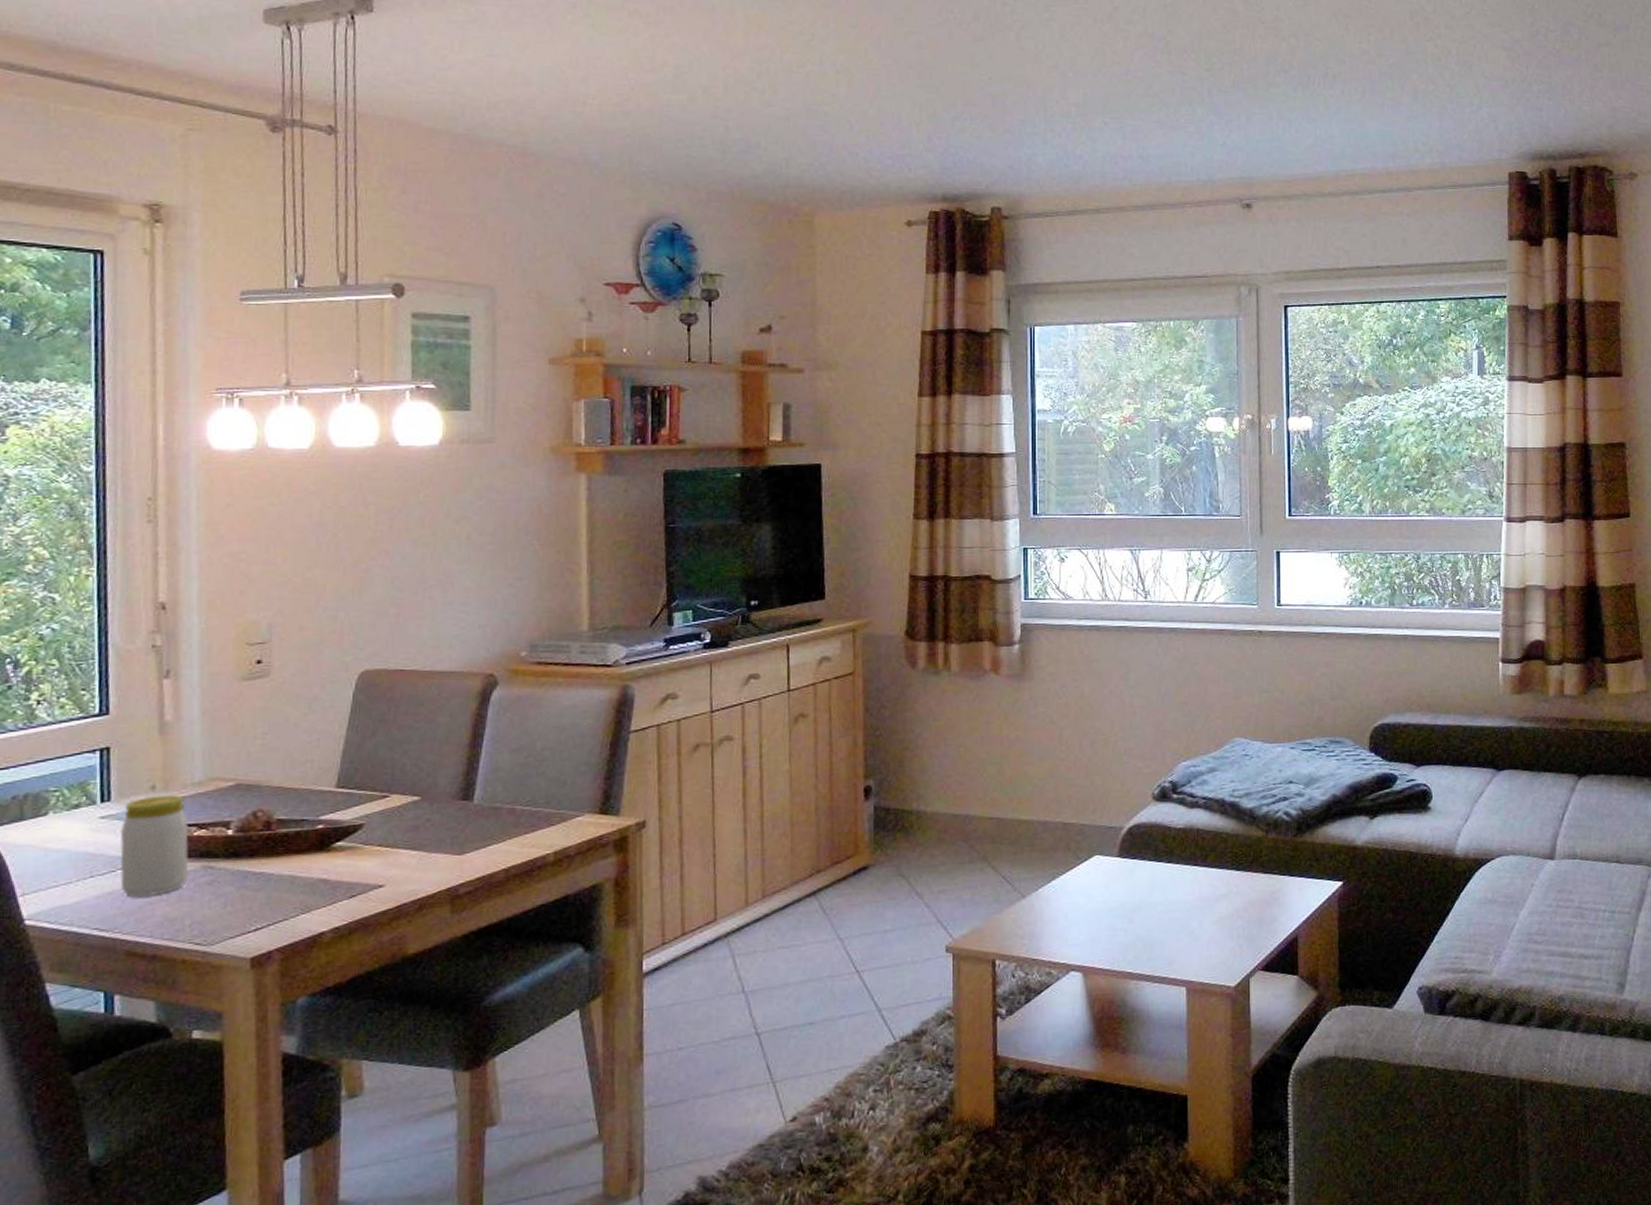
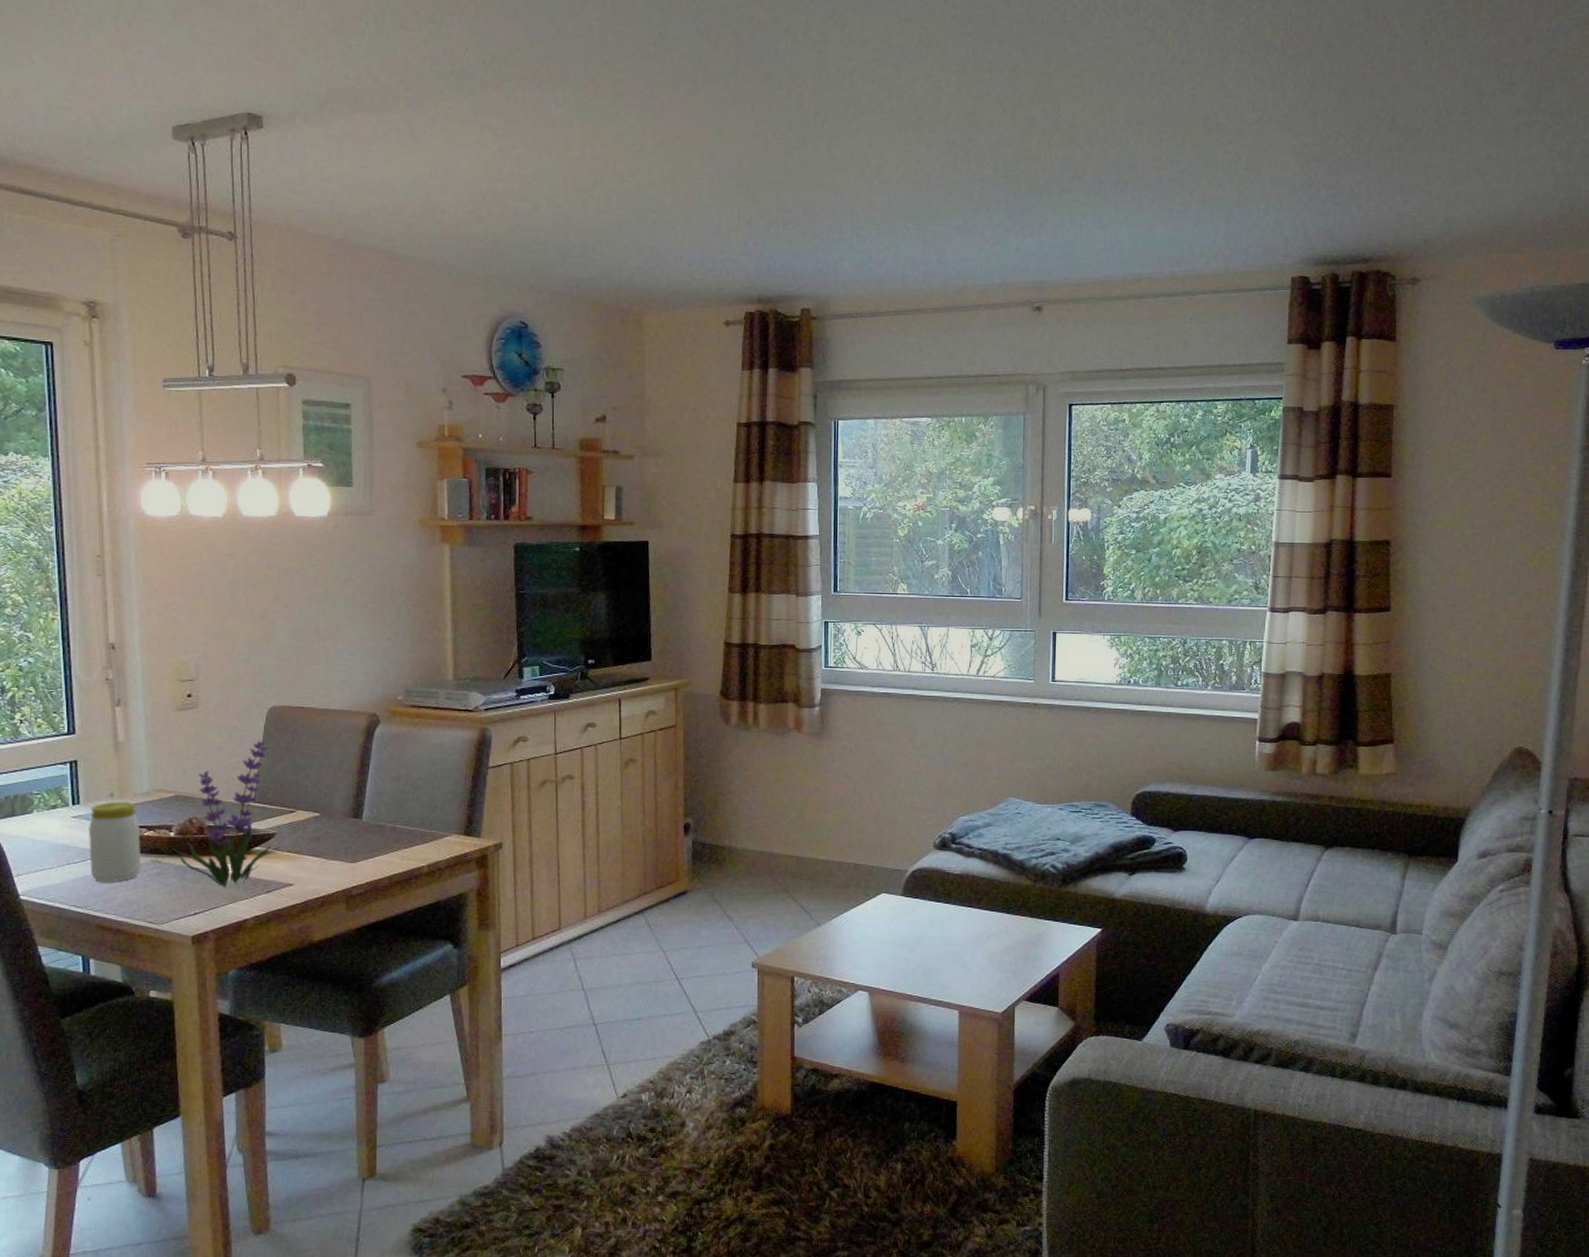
plant: none [230,711,368,895] -> present [173,740,279,888]

